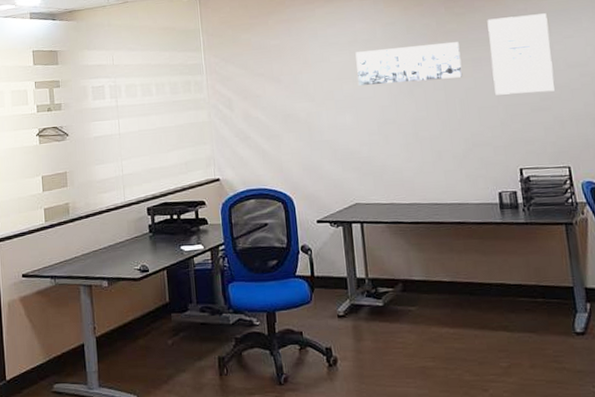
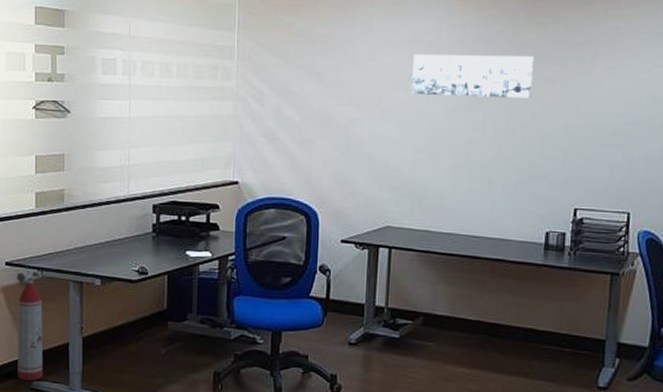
fire extinguisher: none [32,277,63,385] -> present [17,268,43,382]
wall art: present [487,13,555,95] -> none [564,34,641,127]

